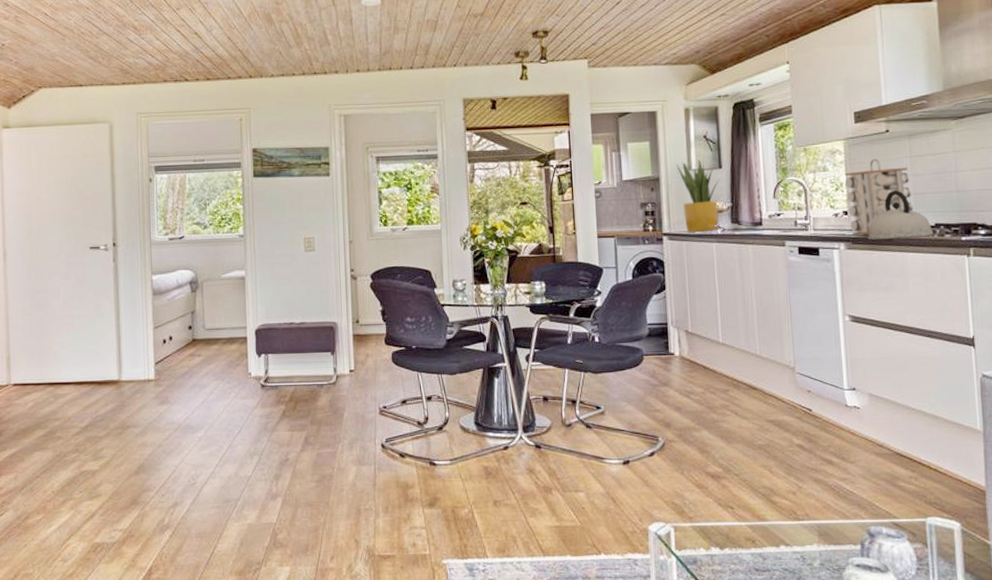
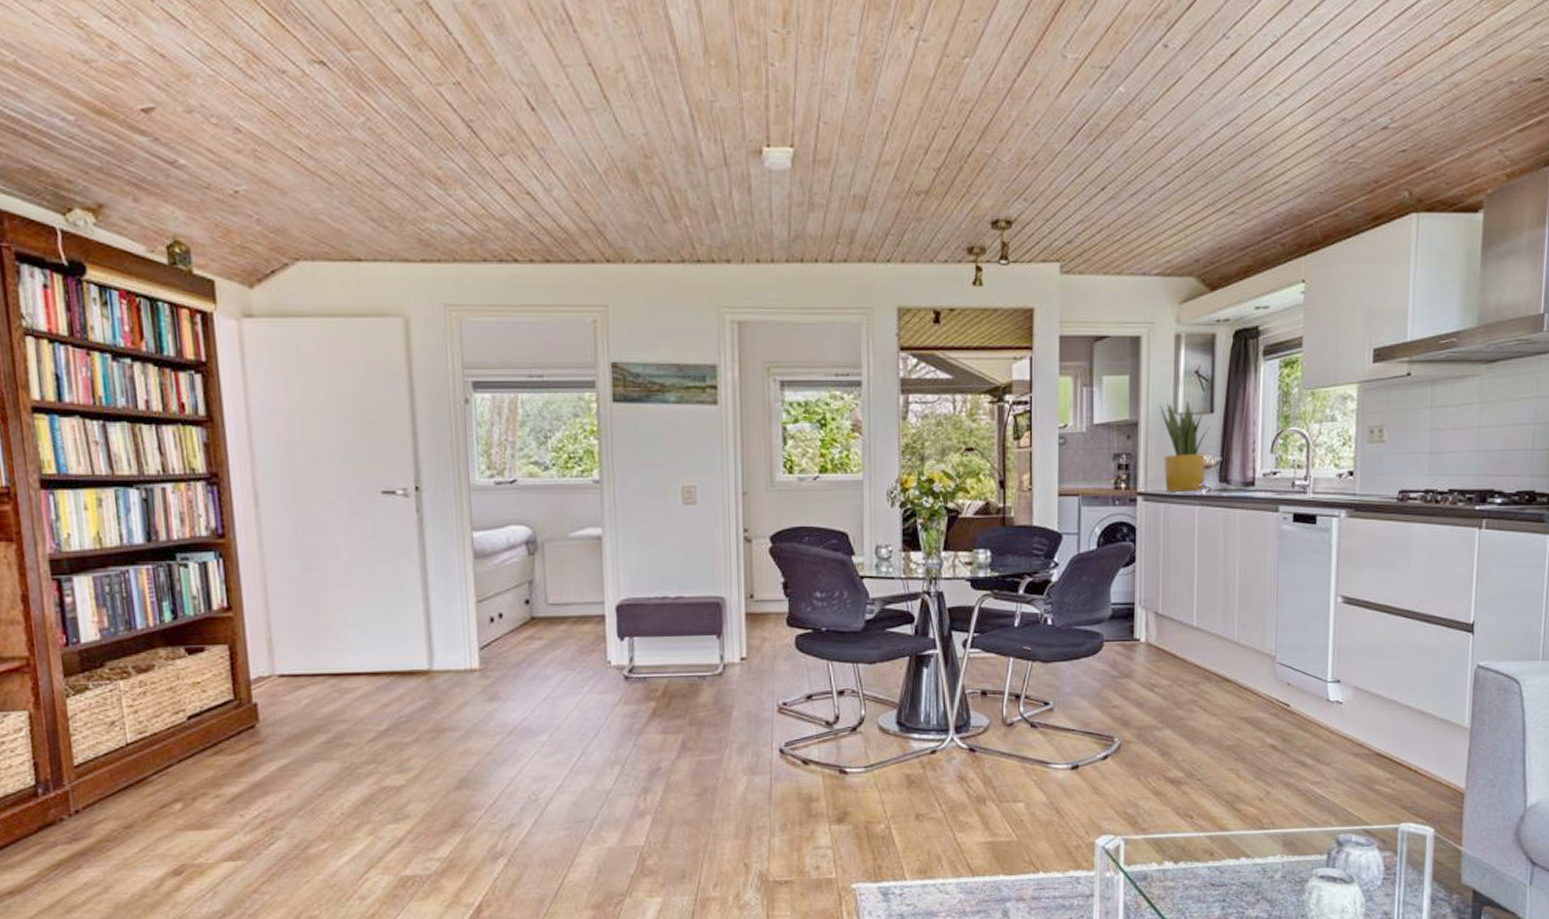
spice rack: present [845,158,913,237] -> none [1354,407,1427,503]
kettle: present [868,190,935,240] -> none [1373,447,1447,507]

